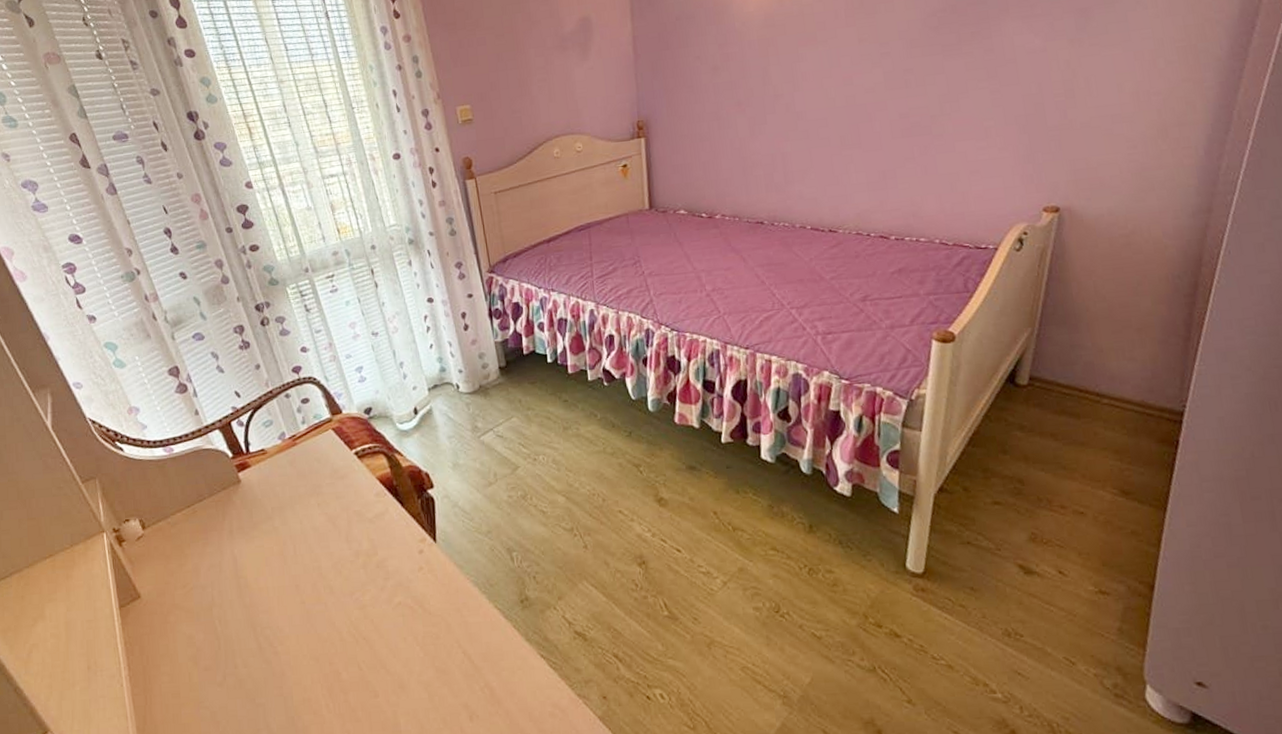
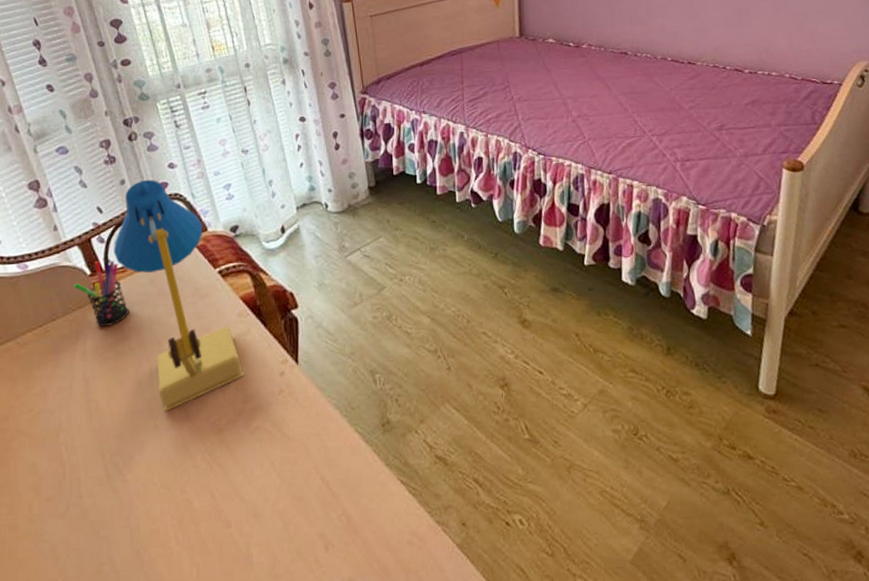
pen holder: none [218,443,271,507] -> present [74,260,129,327]
desk lamp: none [253,363,384,588] -> present [114,179,244,412]

